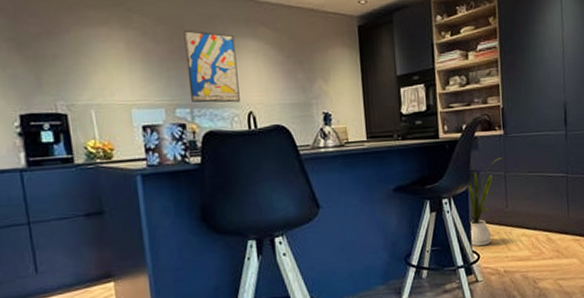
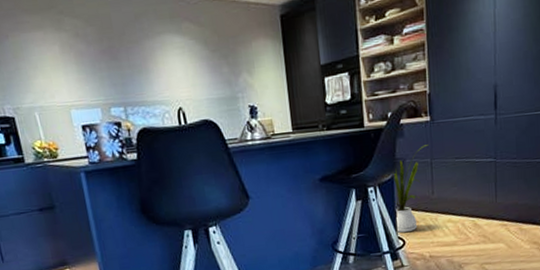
wall art: present [183,29,240,103] -> none [112,29,170,102]

